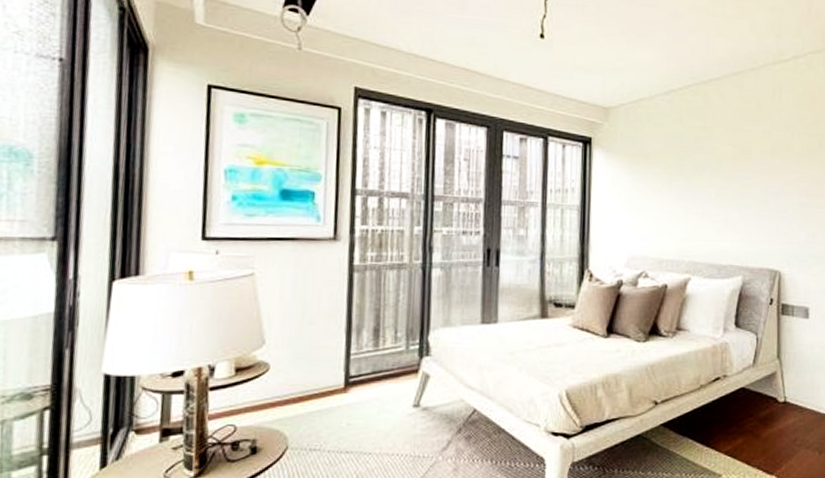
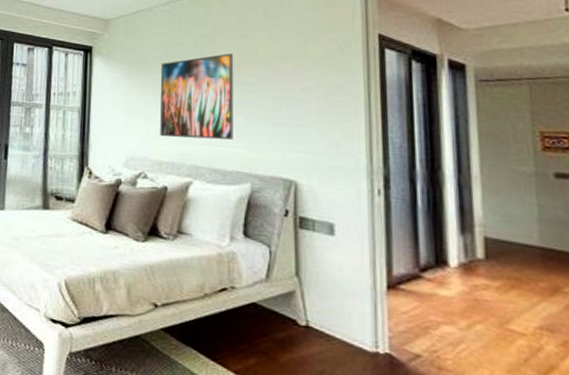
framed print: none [660,146,730,235] -> present [160,53,234,140]

